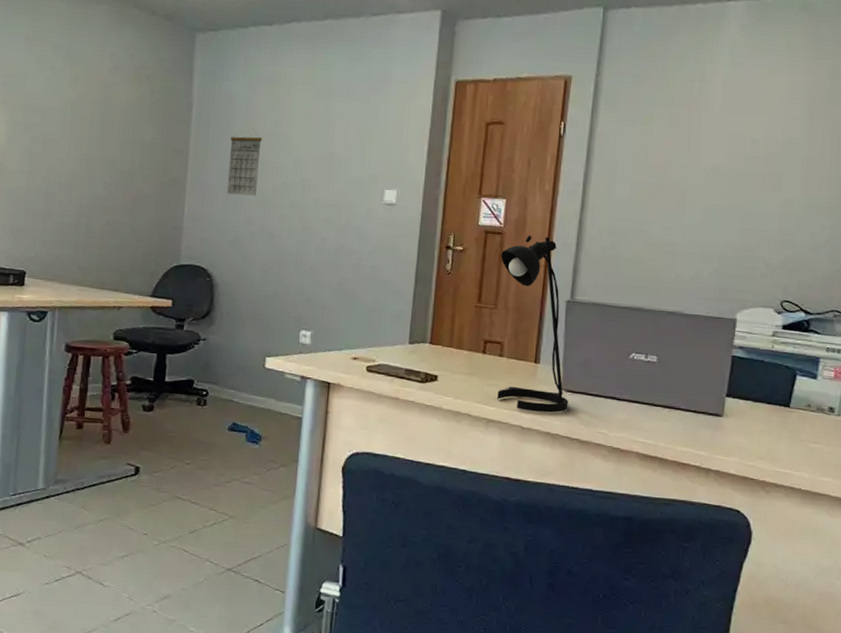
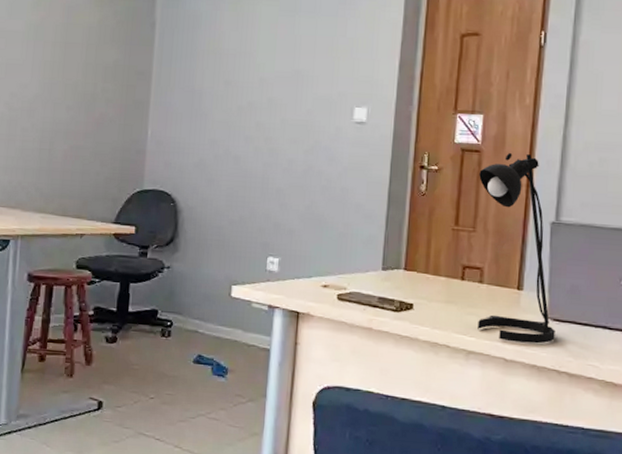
calendar: present [227,129,263,196] -> none [191,48,227,117]

